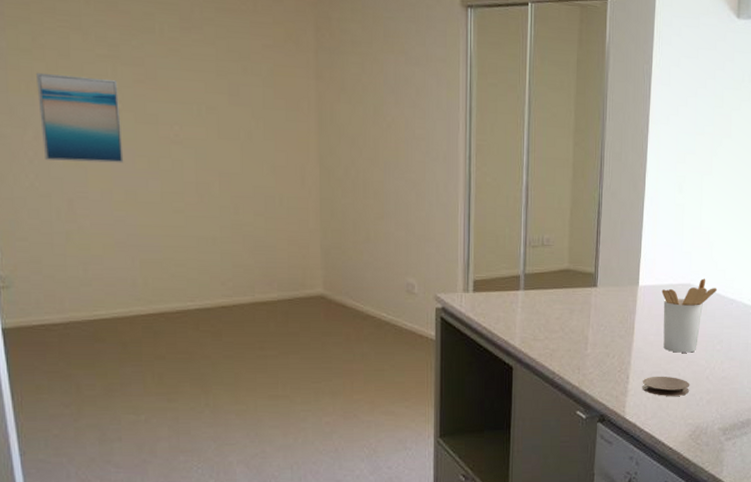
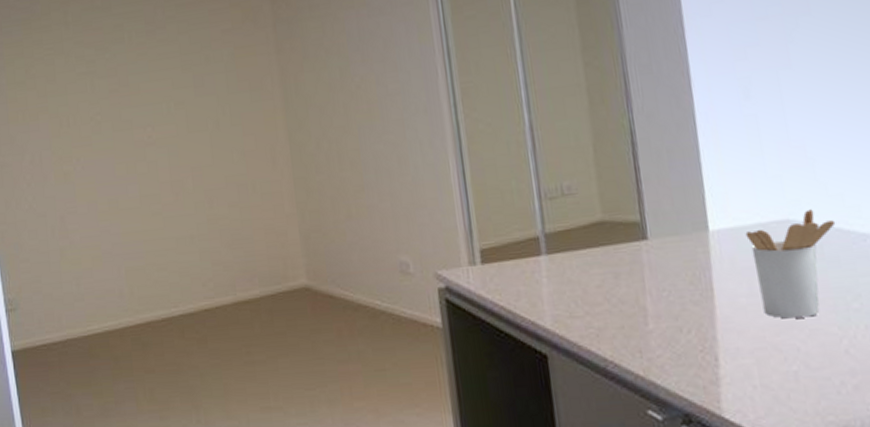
wall art: present [36,72,124,163] -> none [30,94,105,181]
coaster: present [642,376,690,396] -> none [740,354,820,383]

